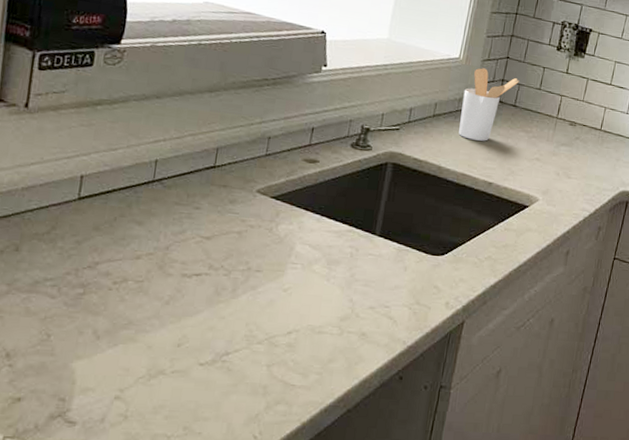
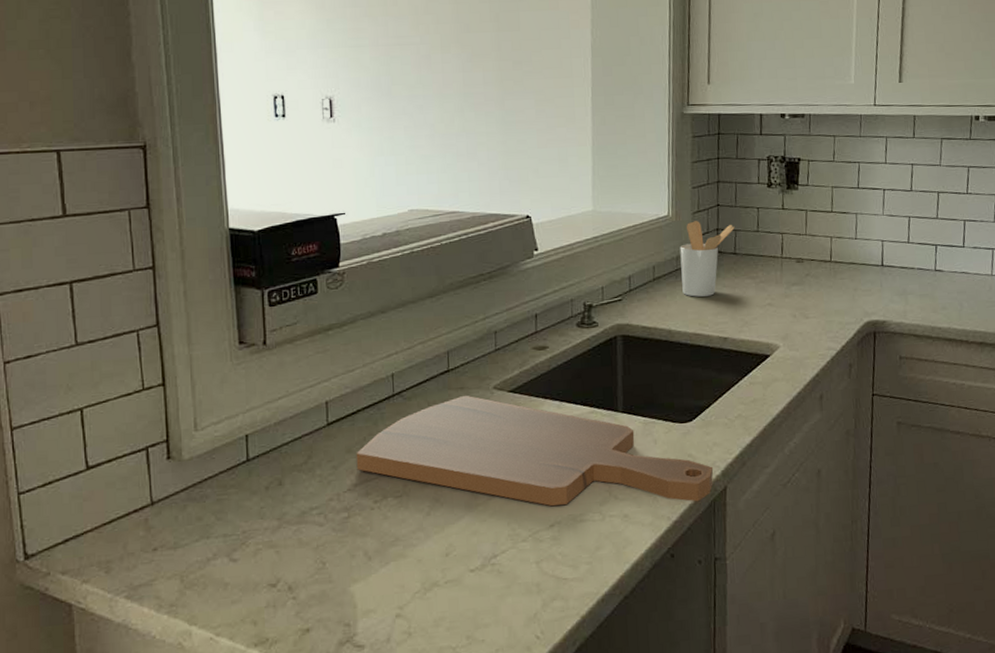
cutting board: none [101,193,456,331] -> present [356,395,714,507]

